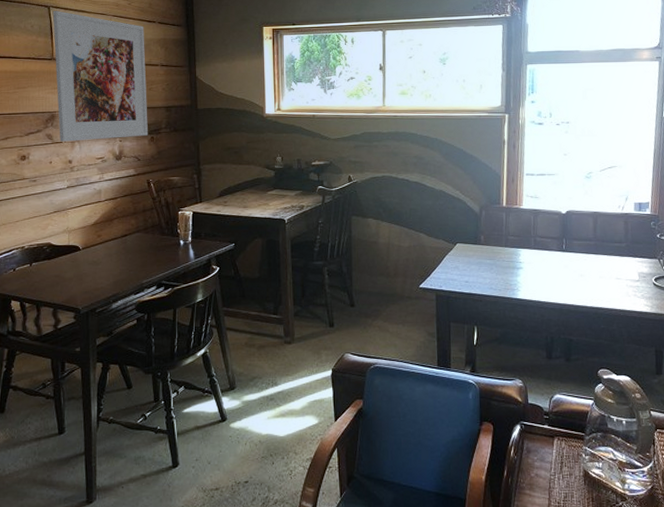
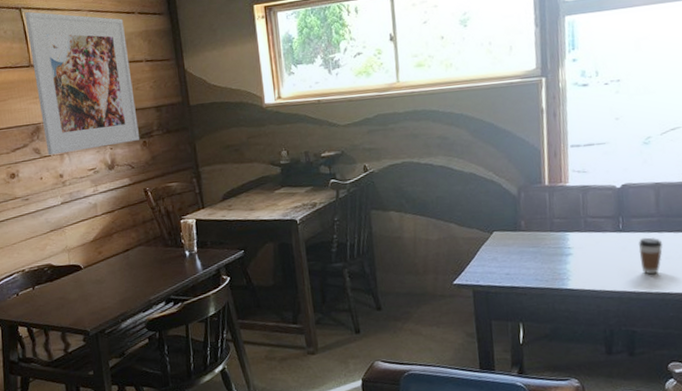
coffee cup: none [578,258,598,291] -> present [638,237,663,275]

